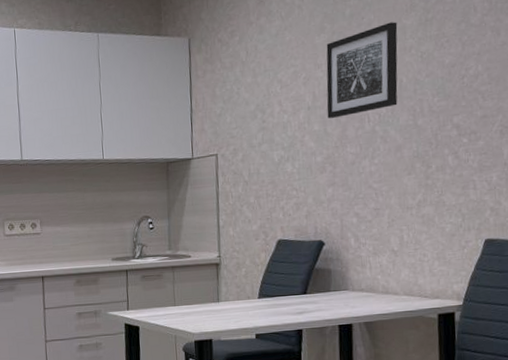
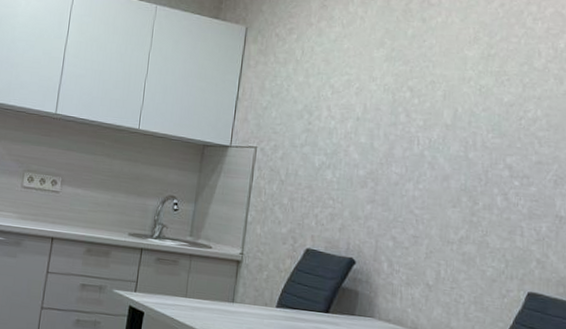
wall art: present [326,22,398,119] -> none [376,50,459,135]

